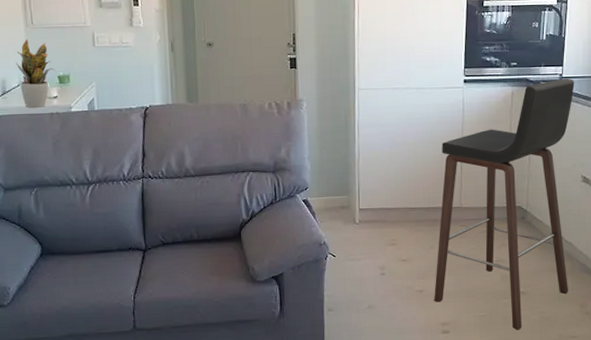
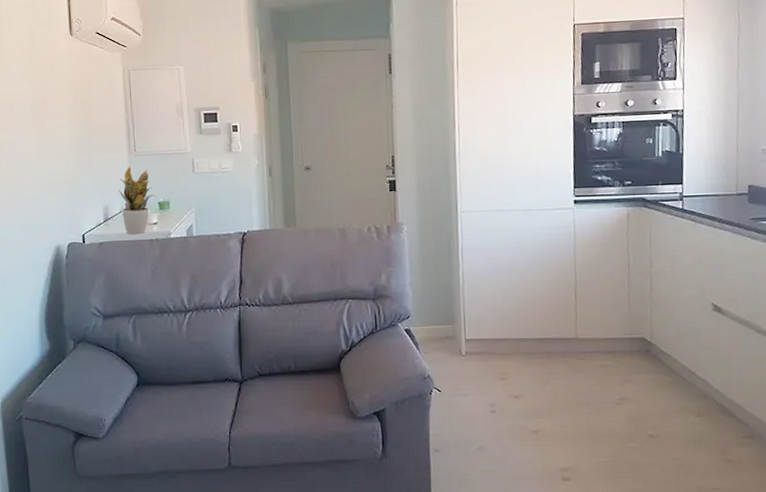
bar stool: present [434,78,575,330] -> none [551,197,705,479]

